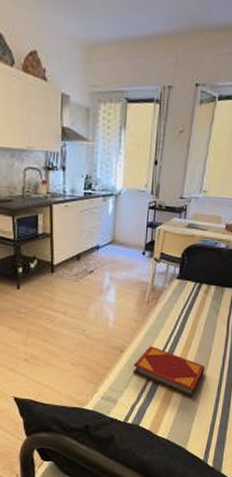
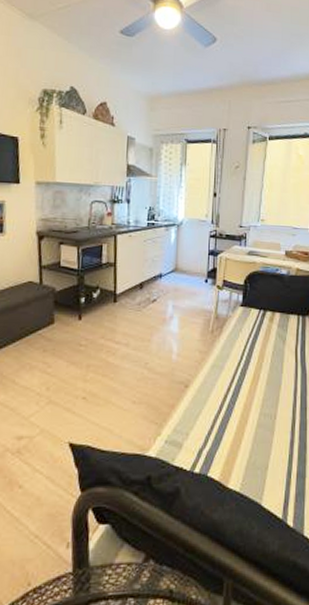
hardback book: present [132,346,205,397] -> none [198,380,276,439]

